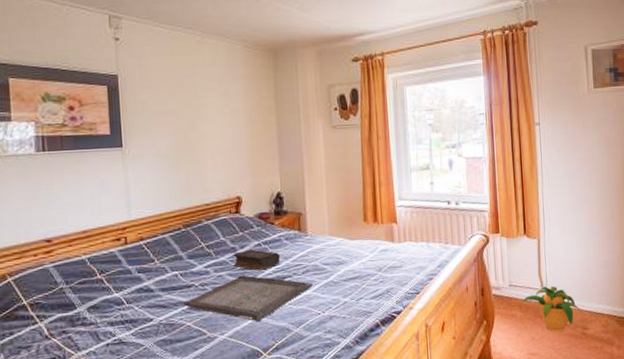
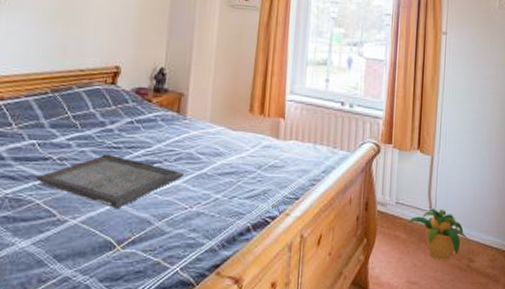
book: present [233,249,280,271] -> none [99,126,152,151]

